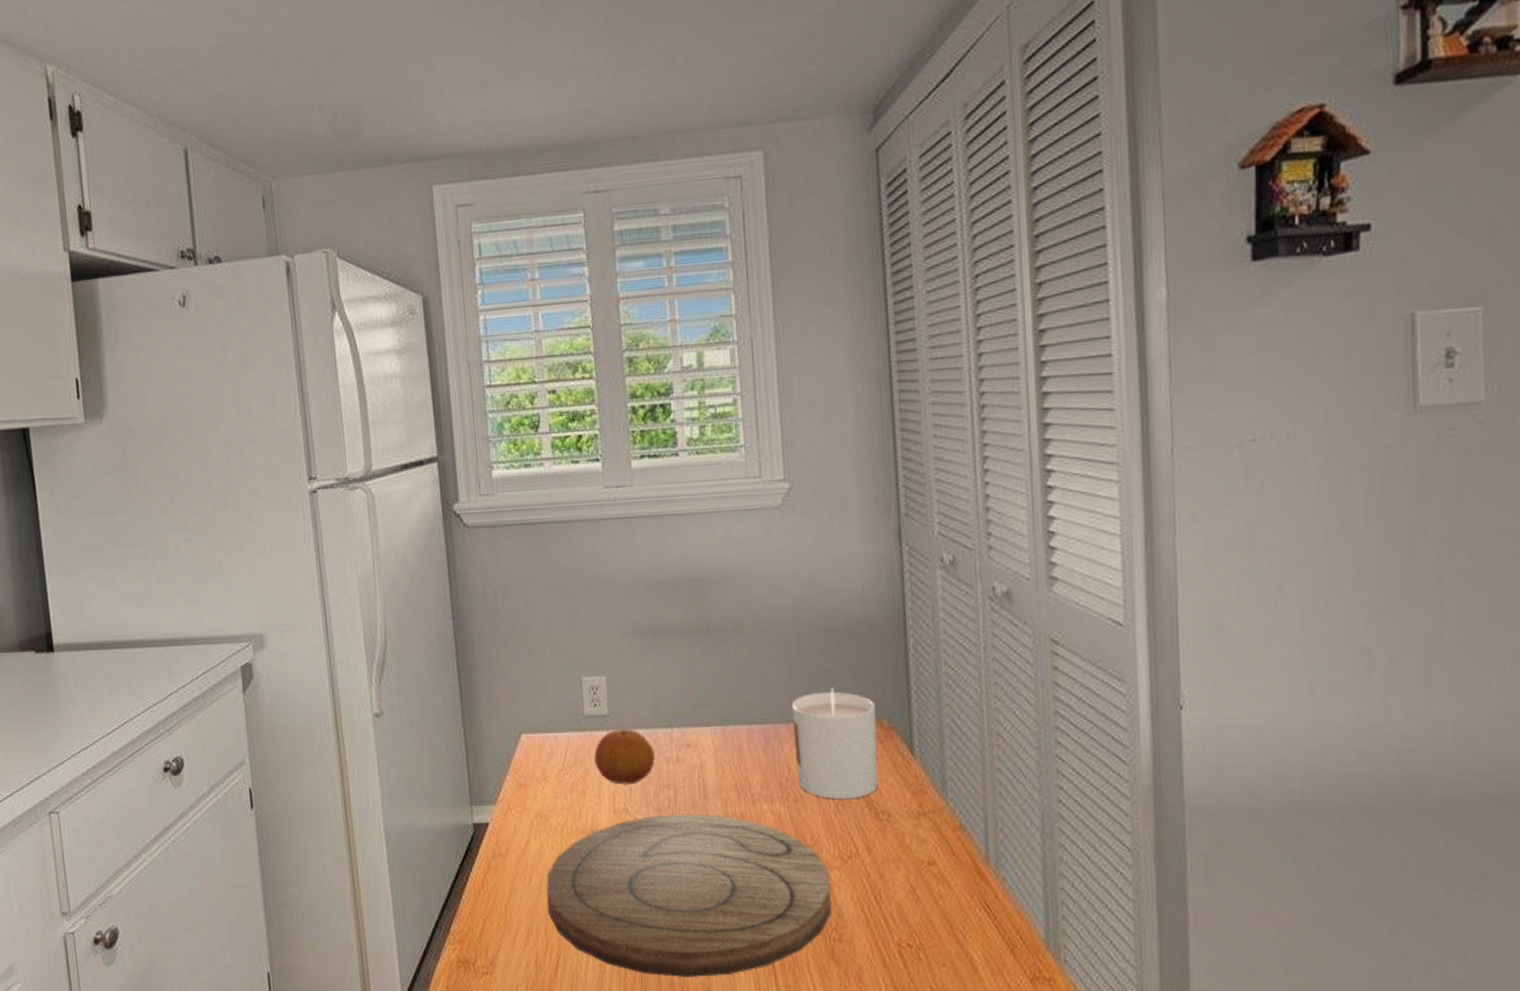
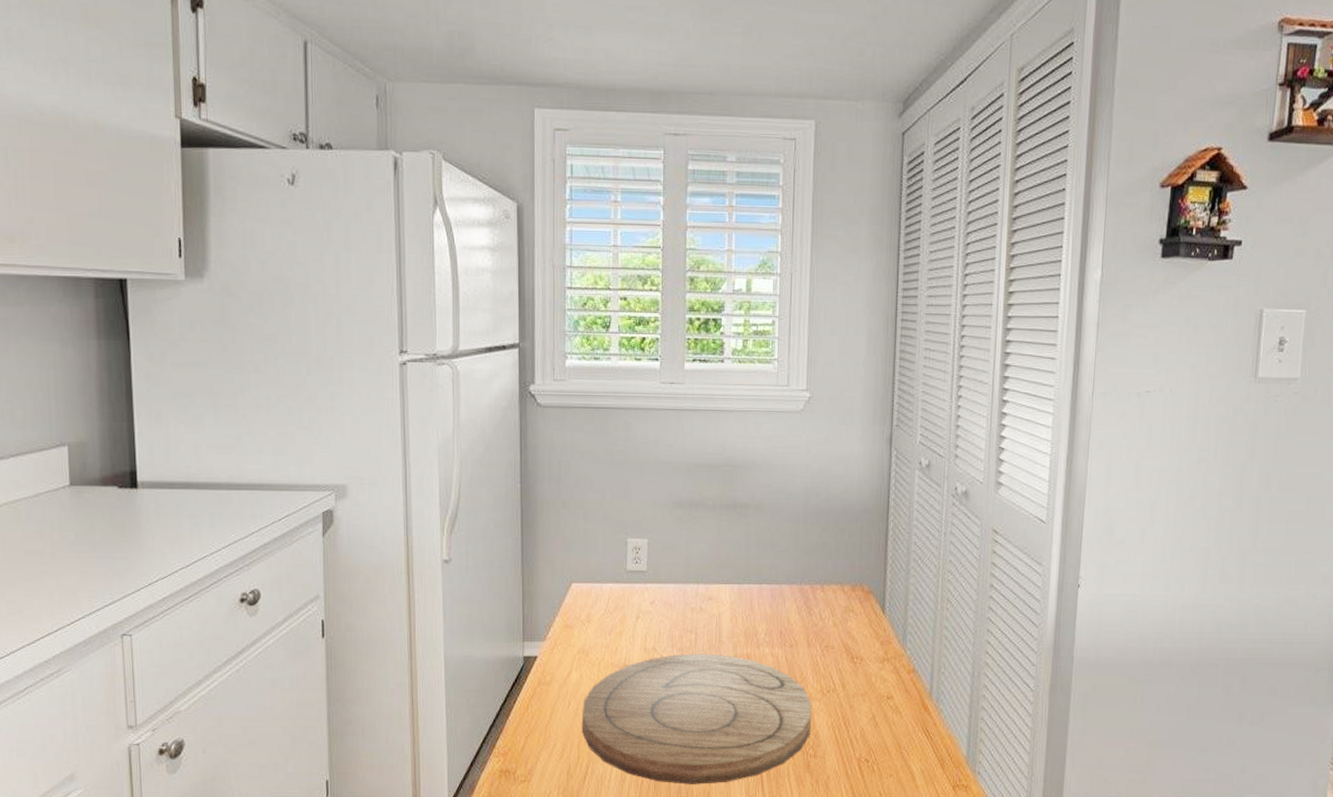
fruit: present [594,729,655,785] -> none [632,583,682,629]
candle: present [791,688,878,800] -> none [794,558,860,646]

